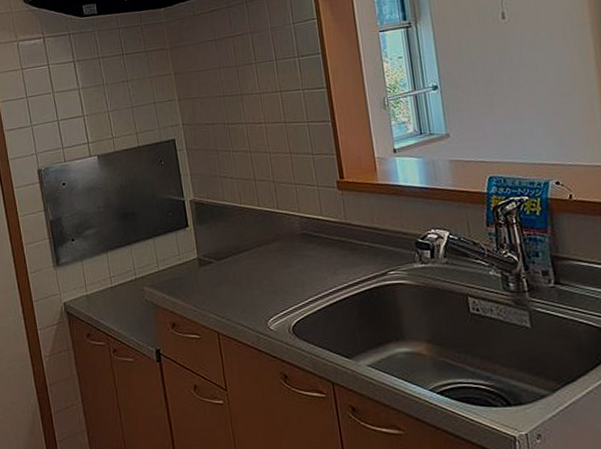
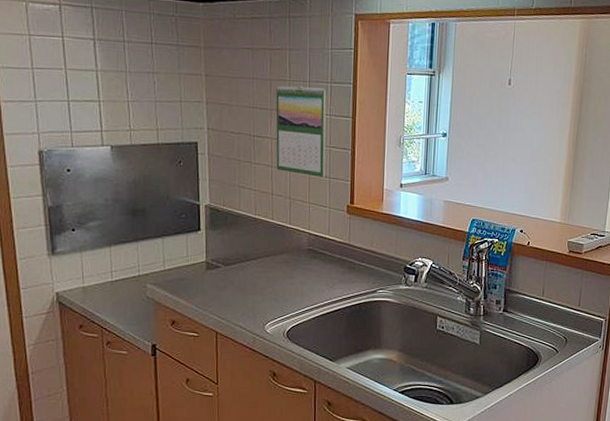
calendar: none [243,64,308,156] -> present [276,85,327,177]

